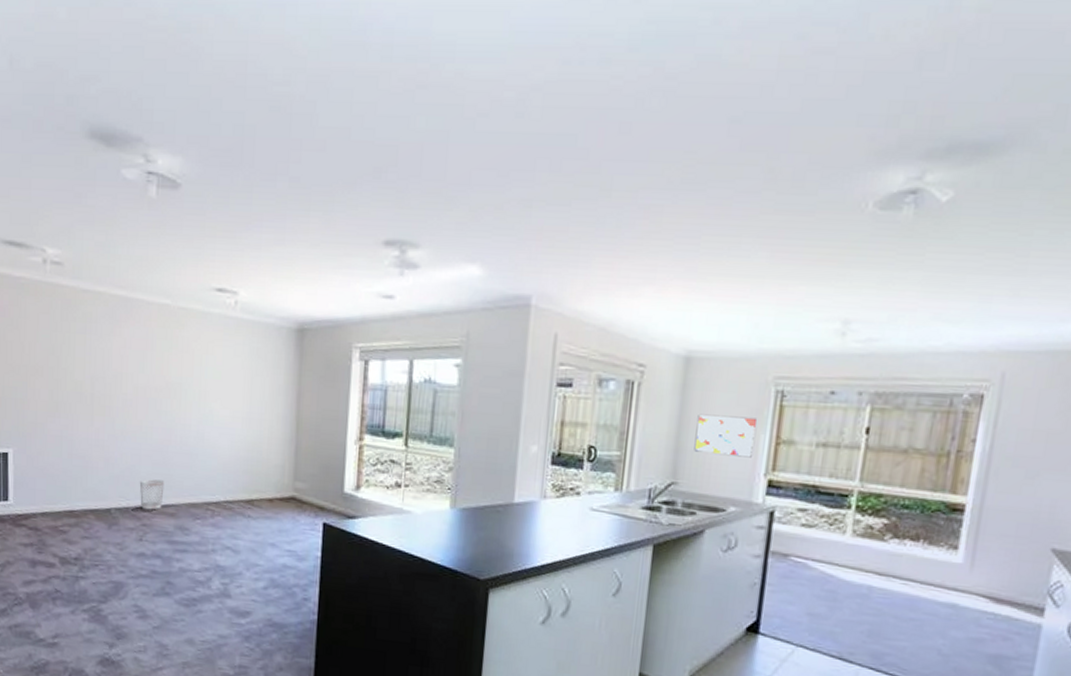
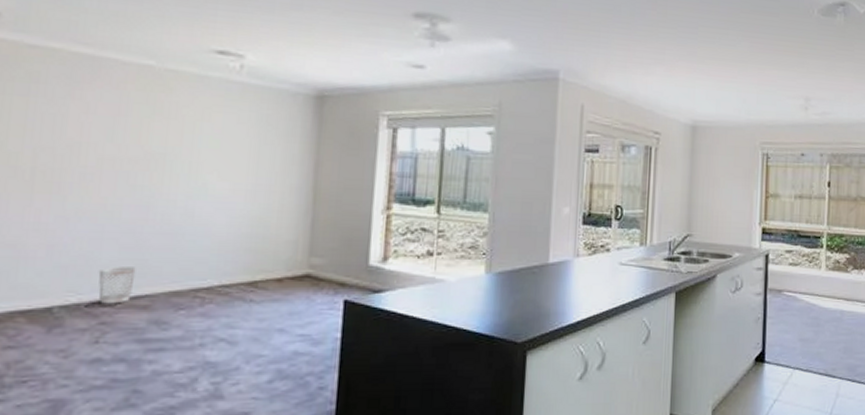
wall art: present [694,415,757,458] -> none [703,174,750,210]

